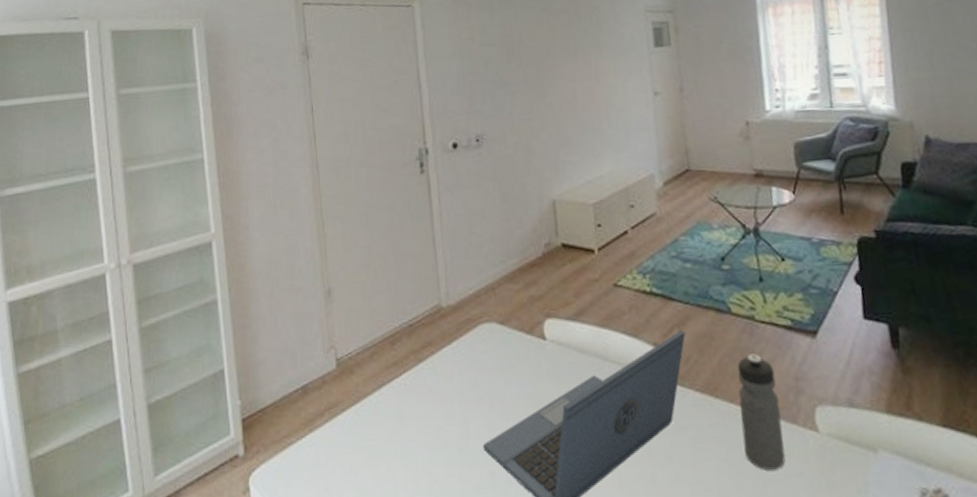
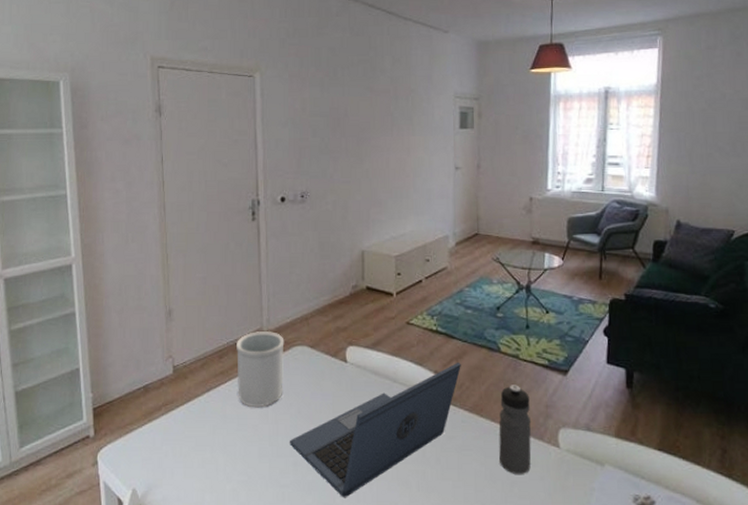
utensil holder: none [411,306,471,404] -> present [236,330,285,407]

